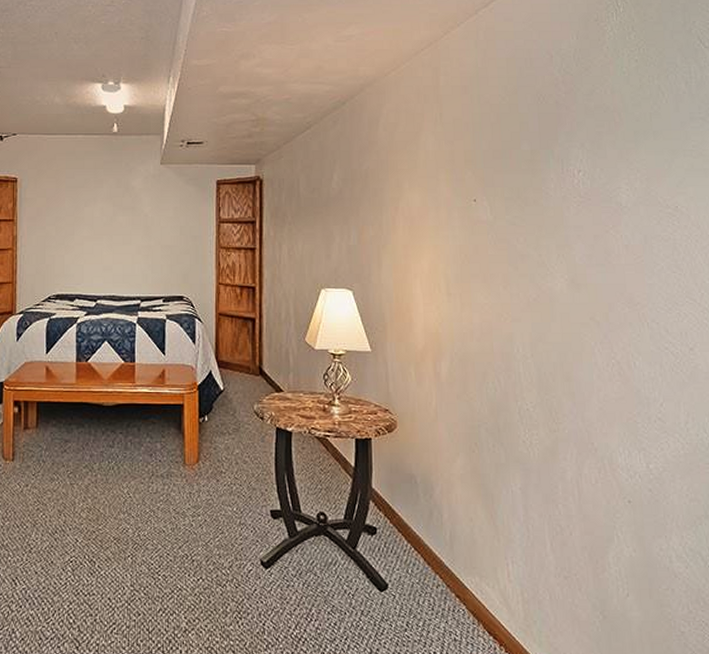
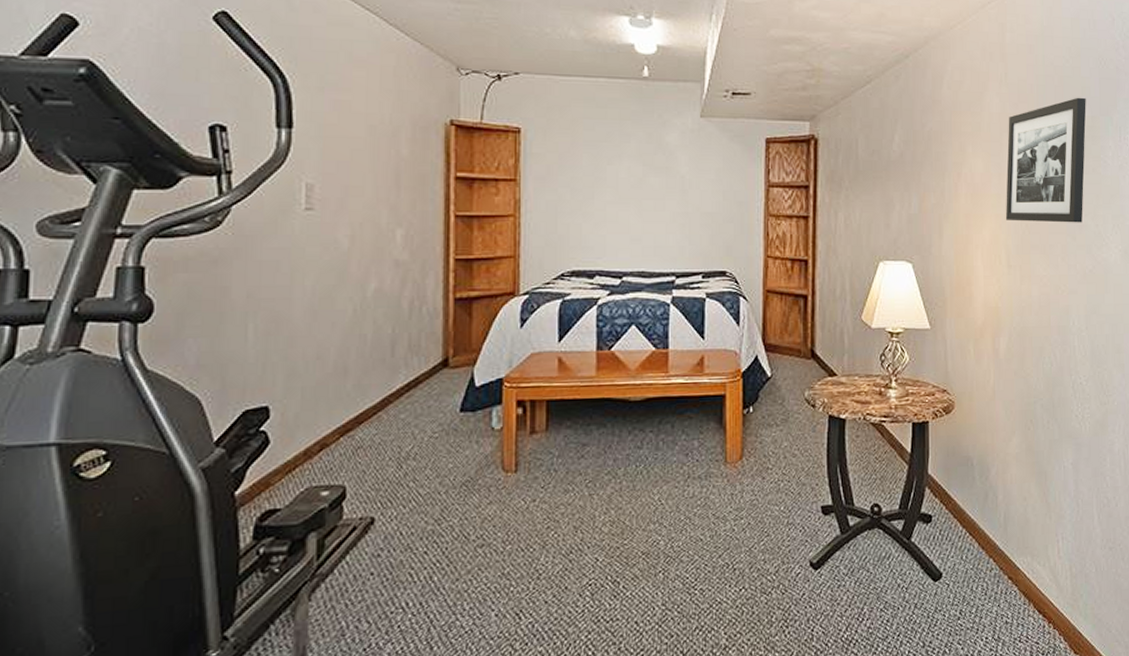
picture frame: none [443,132,525,253] -> present [1005,97,1086,223]

